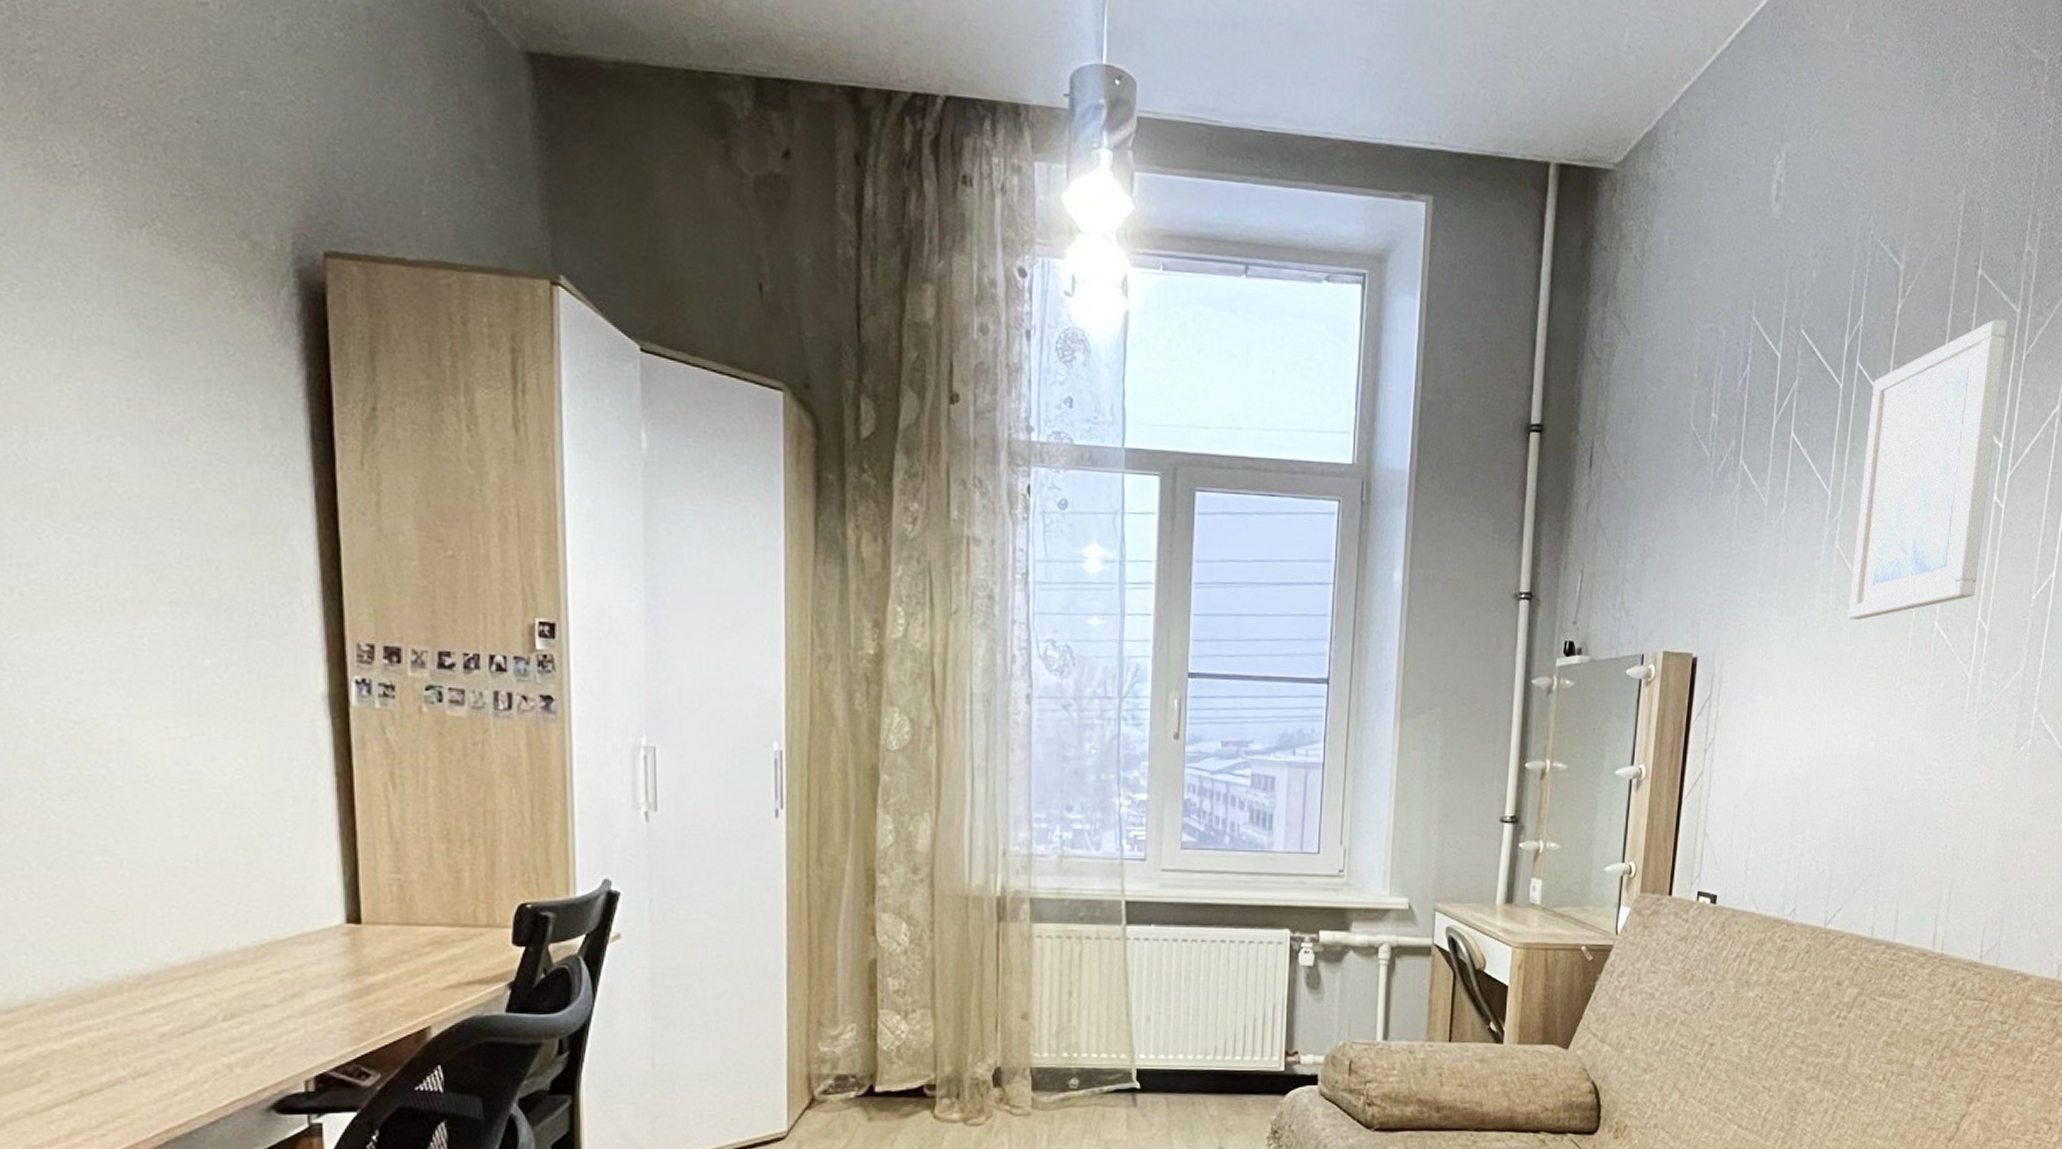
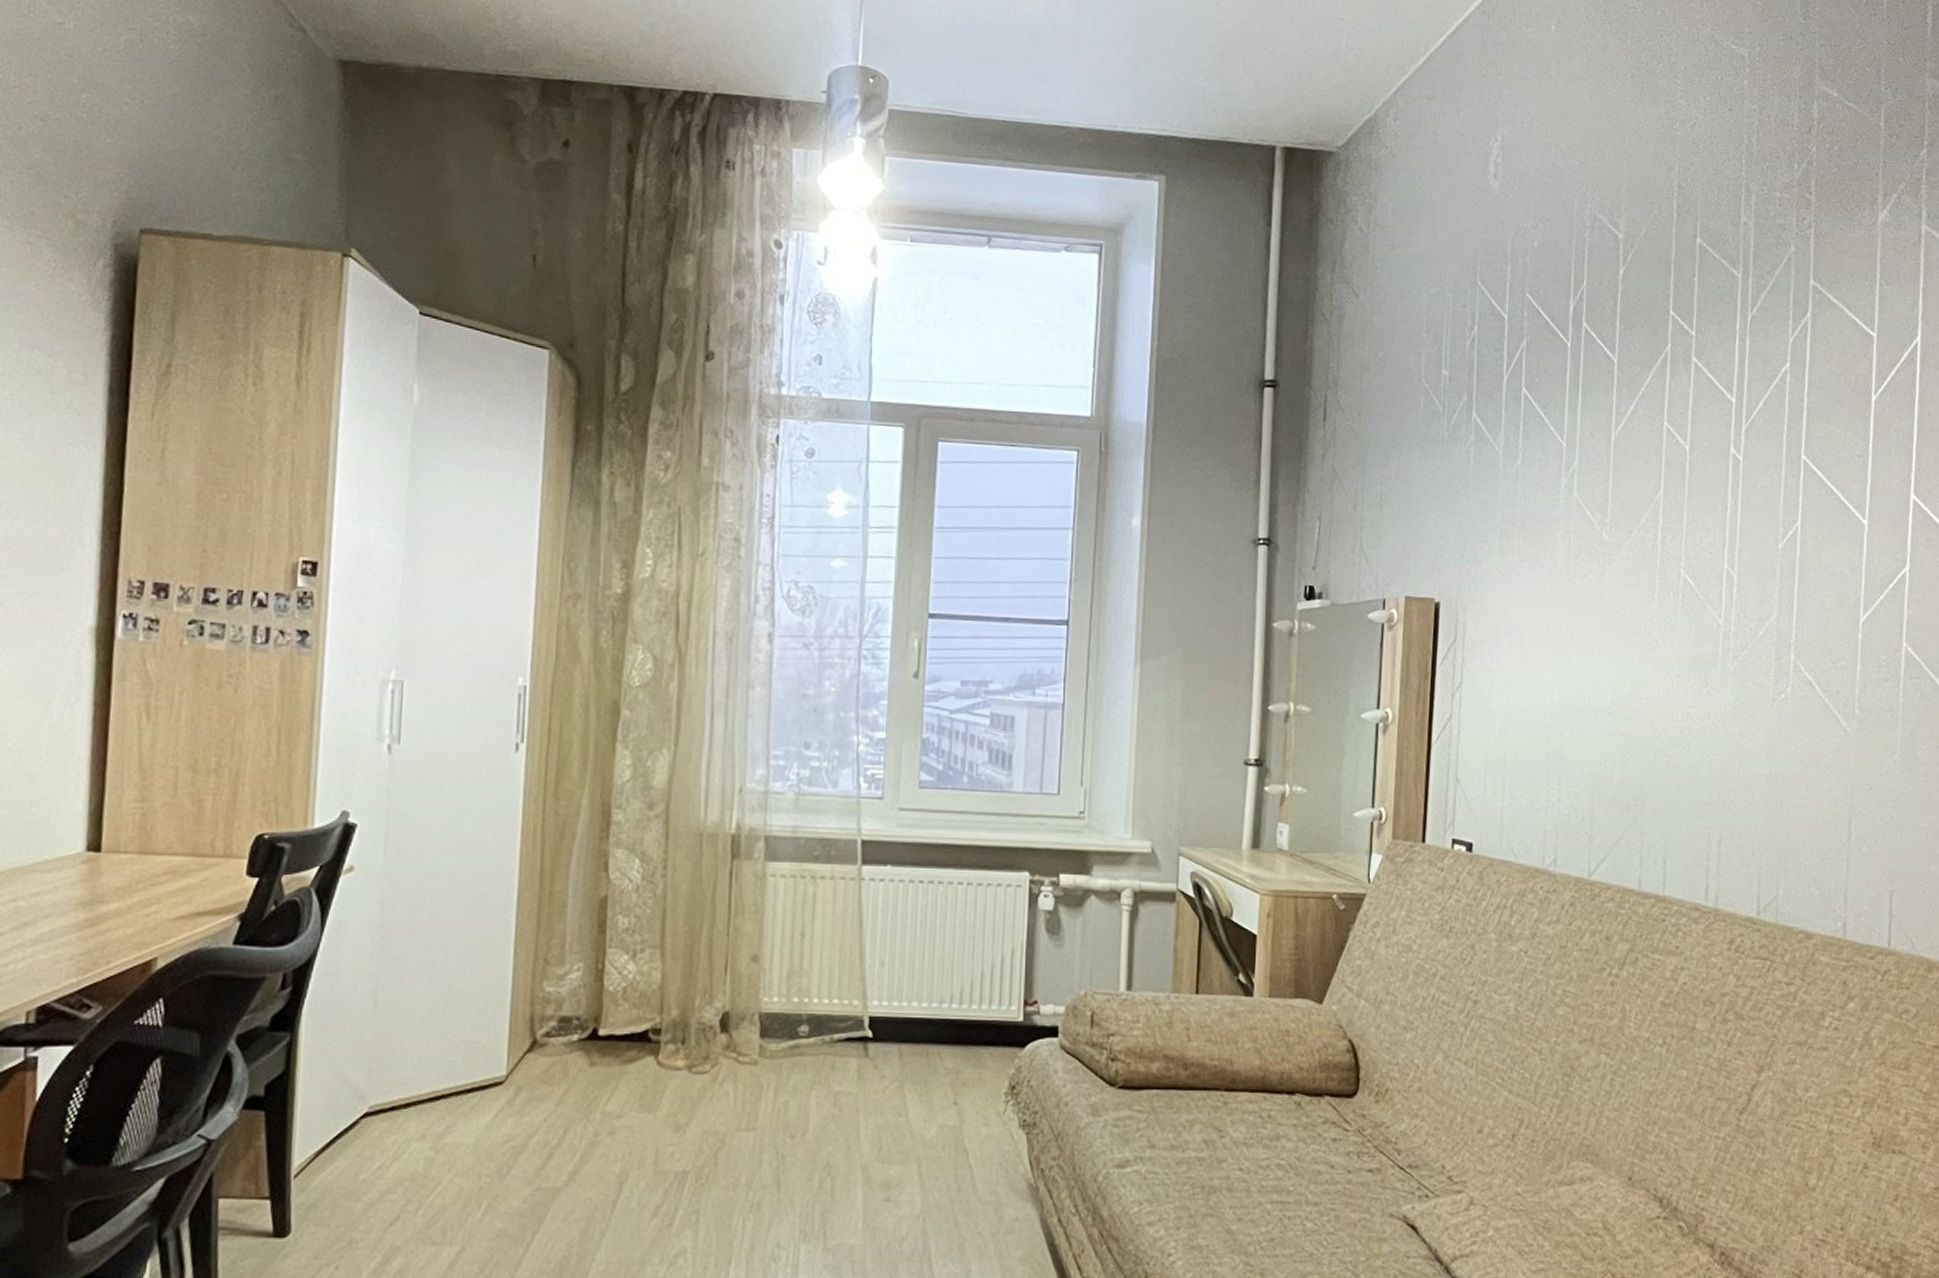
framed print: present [1848,319,2008,620] -> none [1591,283,1731,567]

